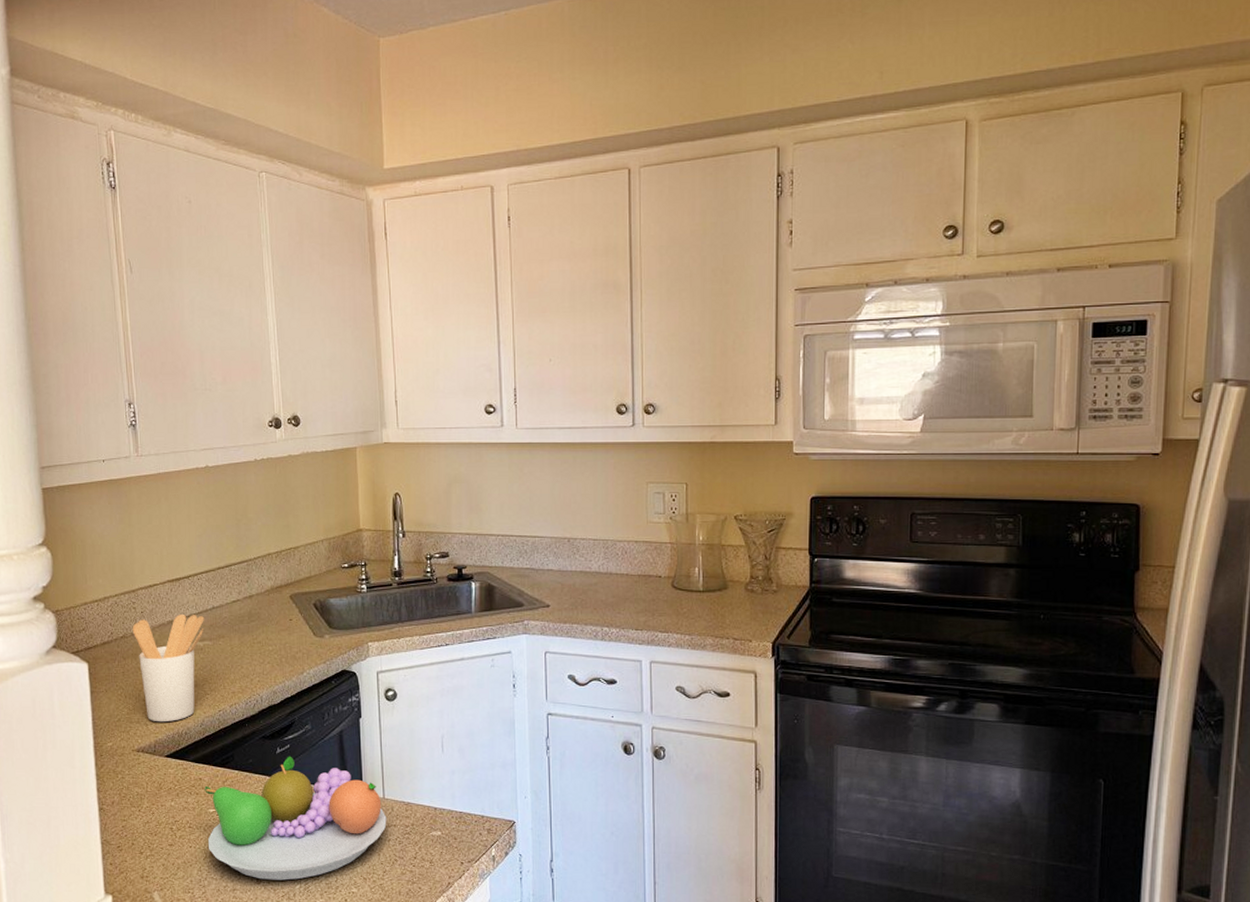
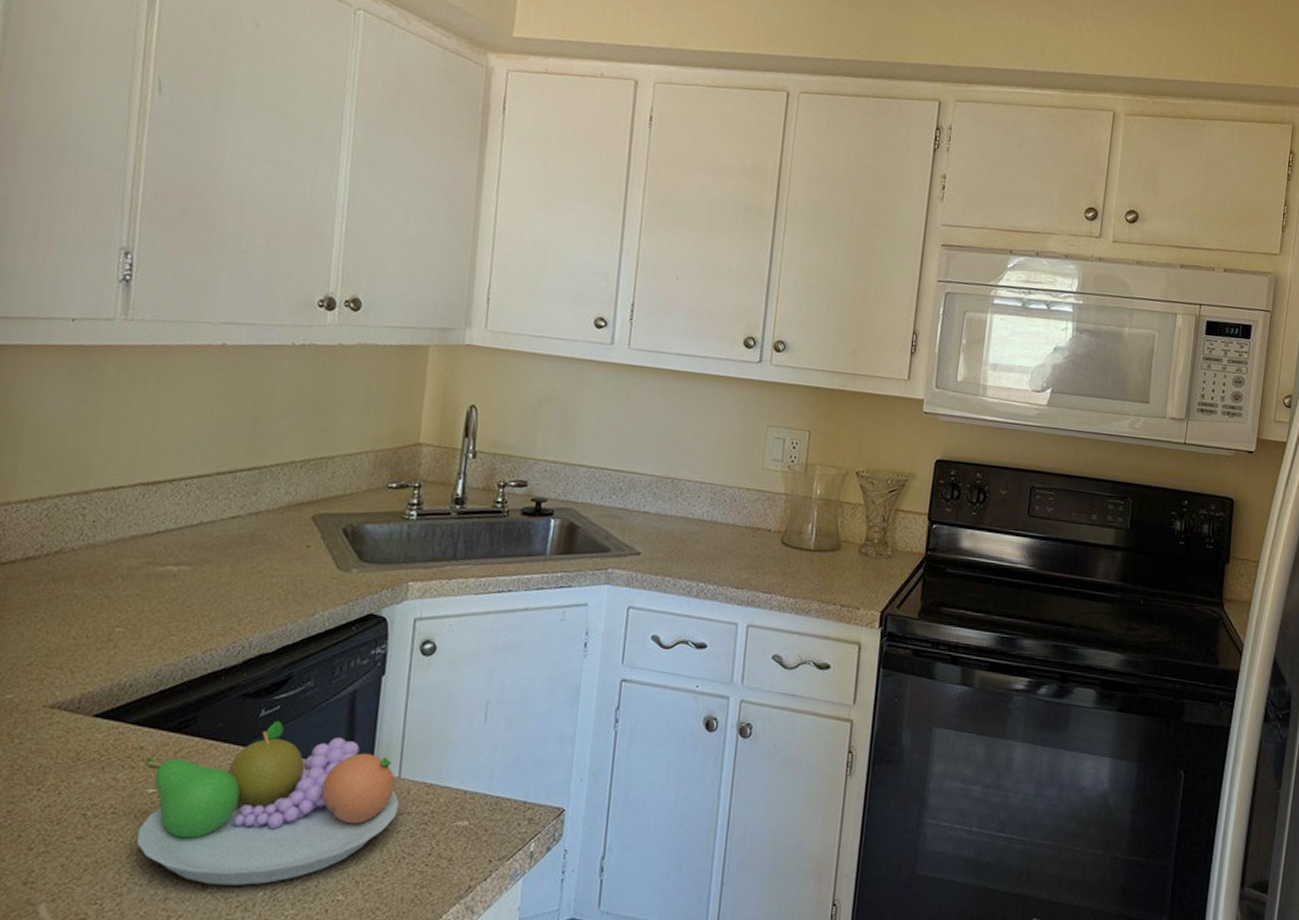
utensil holder: present [132,615,204,722] -> none [74,528,186,670]

